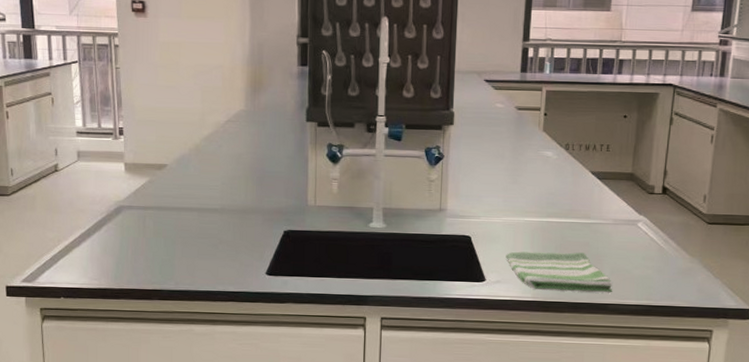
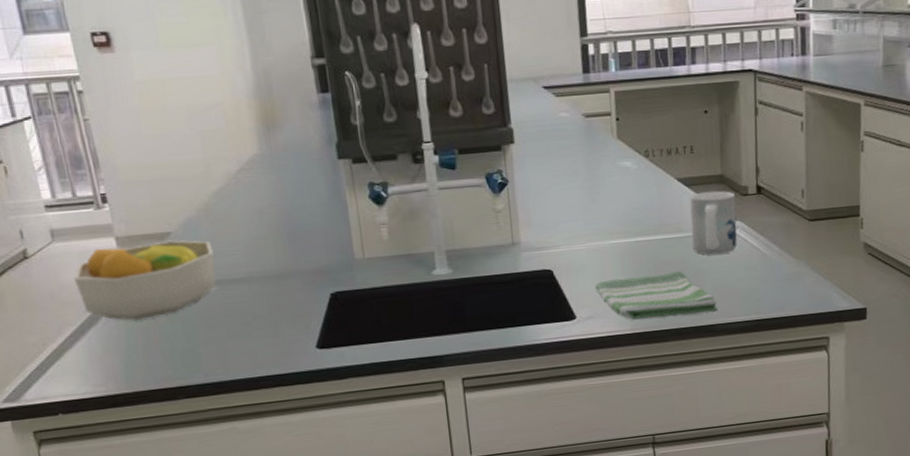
fruit bowl: none [88,170,197,231] -> present [73,240,216,321]
mug: none [597,186,643,243] -> present [690,190,737,255]

